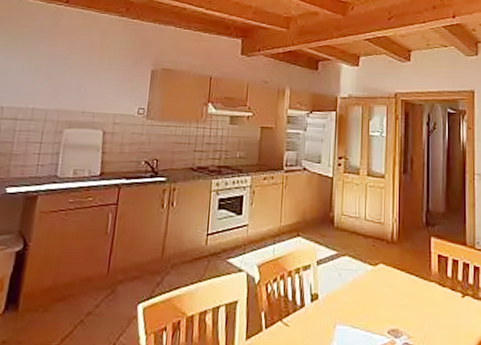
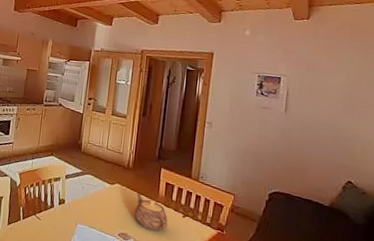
teapot: none [405,273,445,321] -> present [134,193,168,232]

